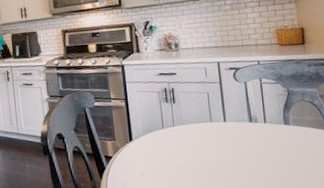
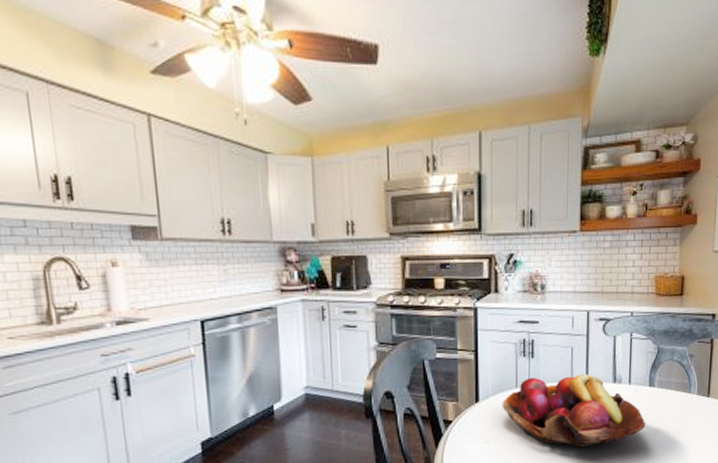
fruit basket: none [152,115,287,179] -> present [502,374,646,447]

